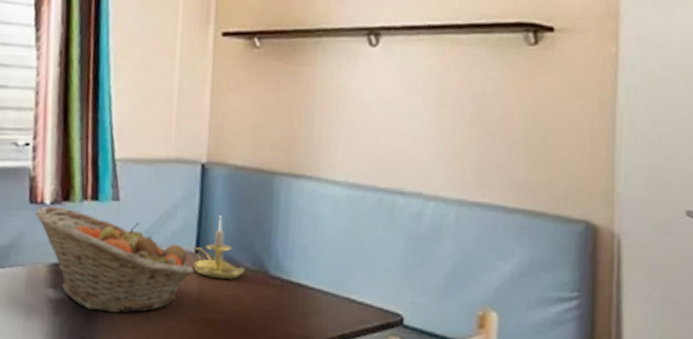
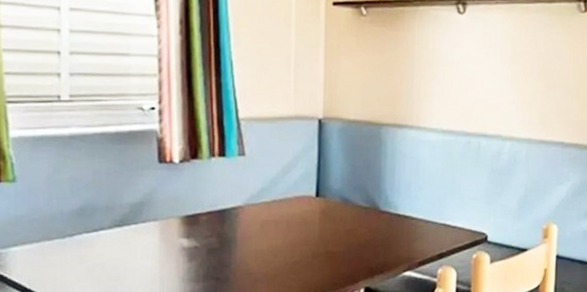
fruit basket: present [35,206,195,314] -> none [165,164,316,254]
candle holder: present [193,215,245,280] -> none [314,163,359,218]

